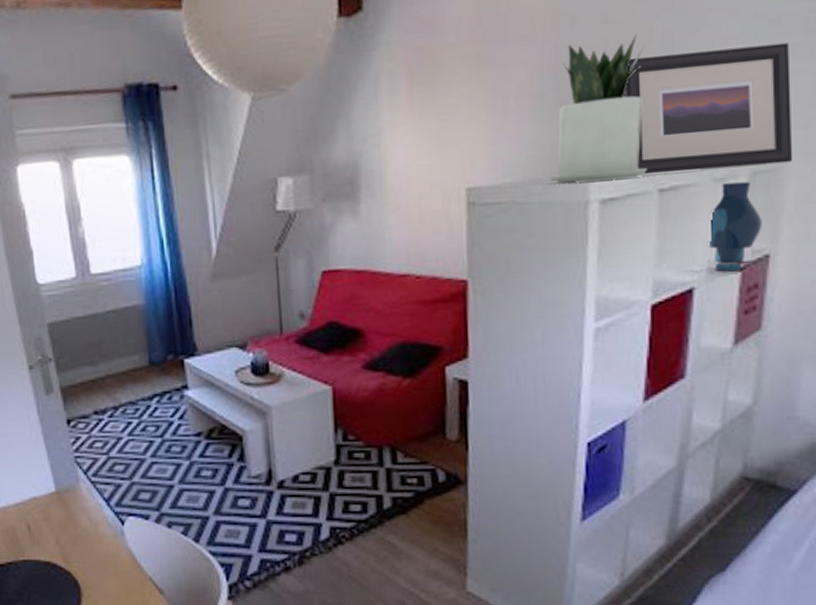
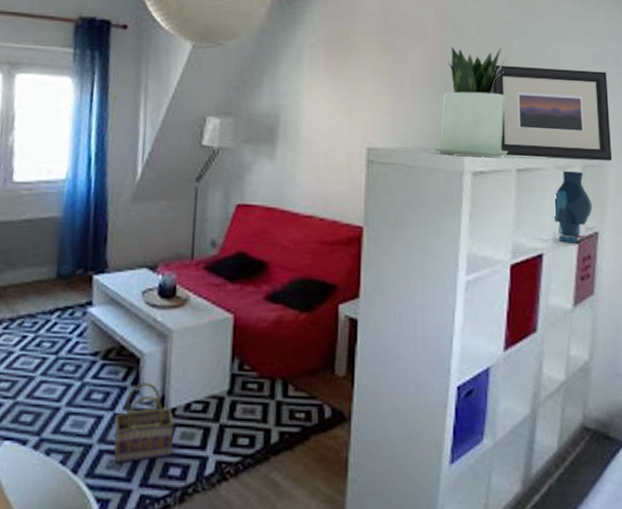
basket: none [226,458,287,532] -> present [113,383,175,463]

